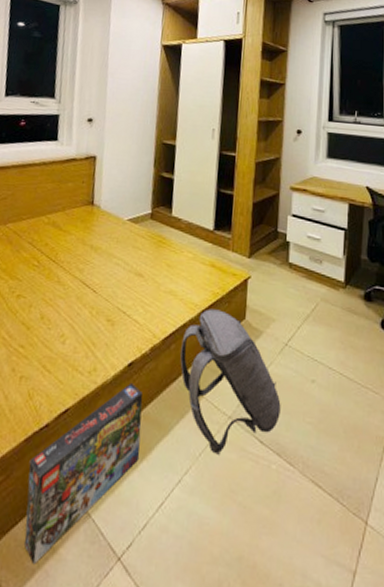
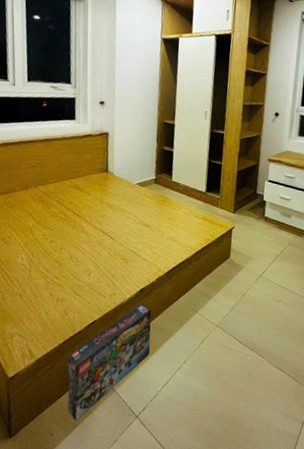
backpack: present [180,309,281,455] -> none [179,250,255,350]

